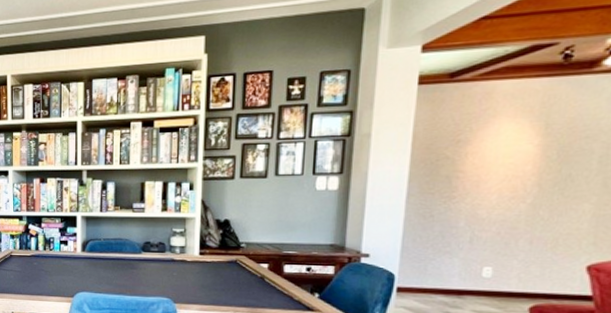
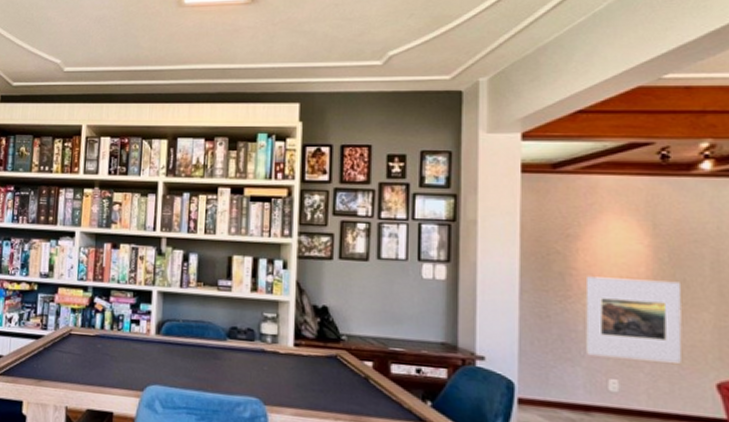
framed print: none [463,177,565,250] -> present [585,276,682,364]

